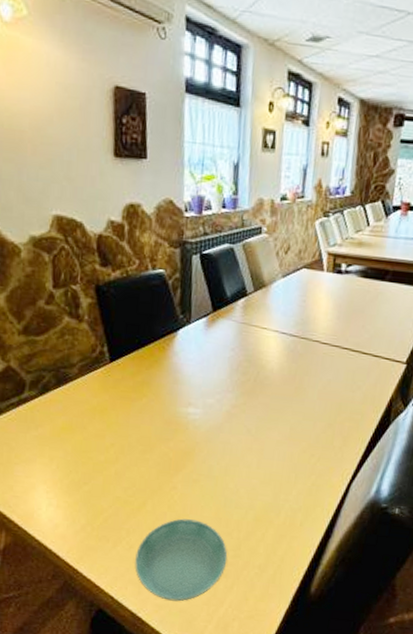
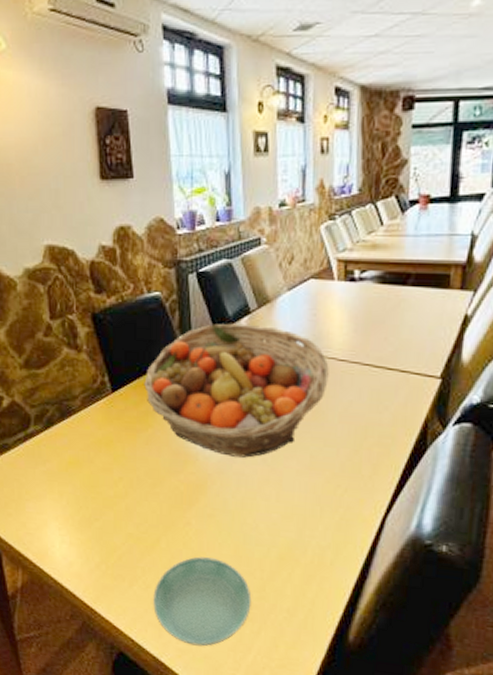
fruit basket: none [142,303,313,428] -> present [144,323,329,458]

